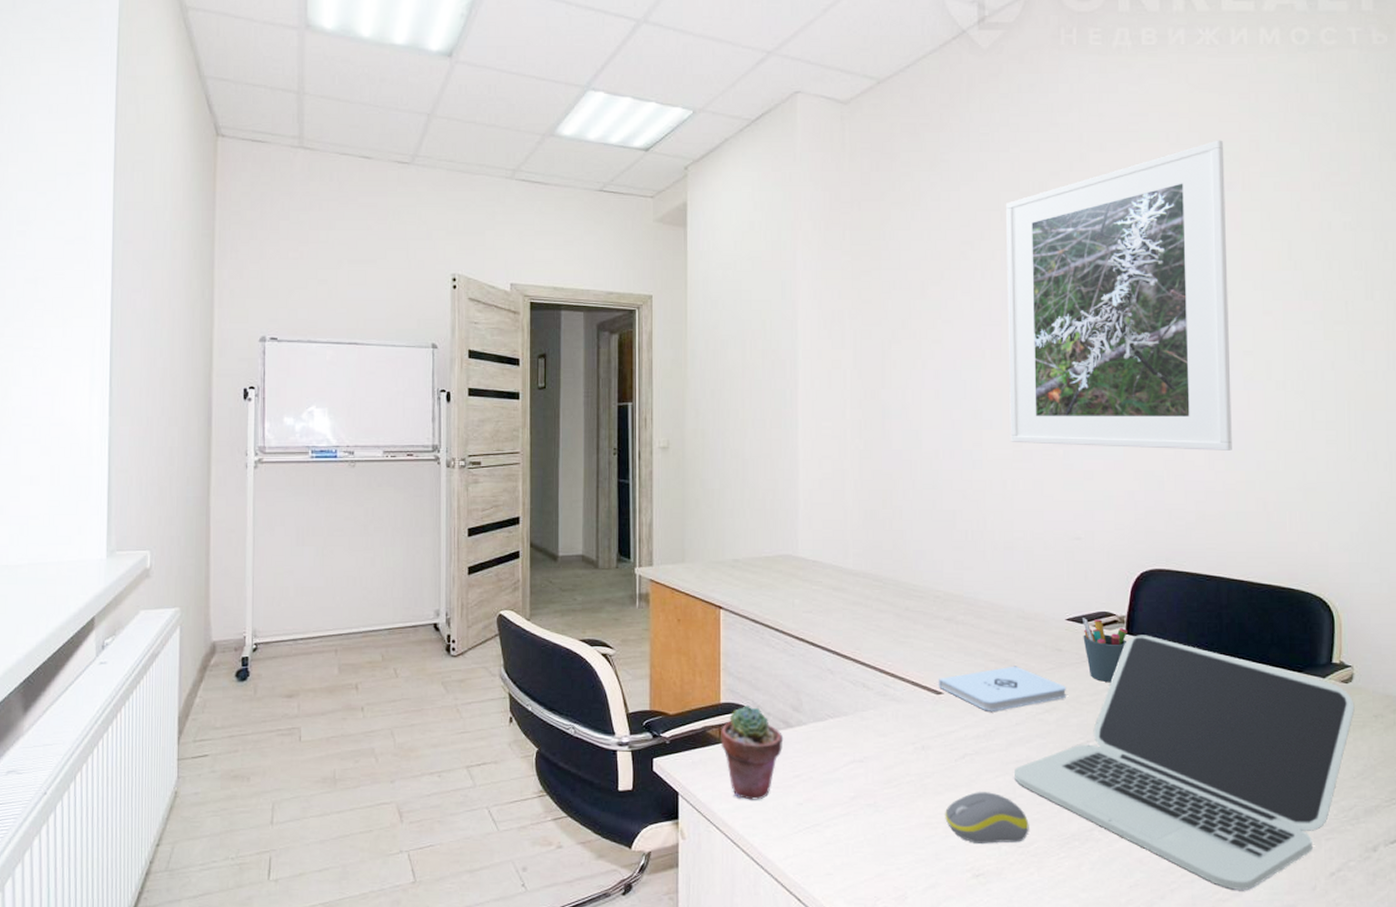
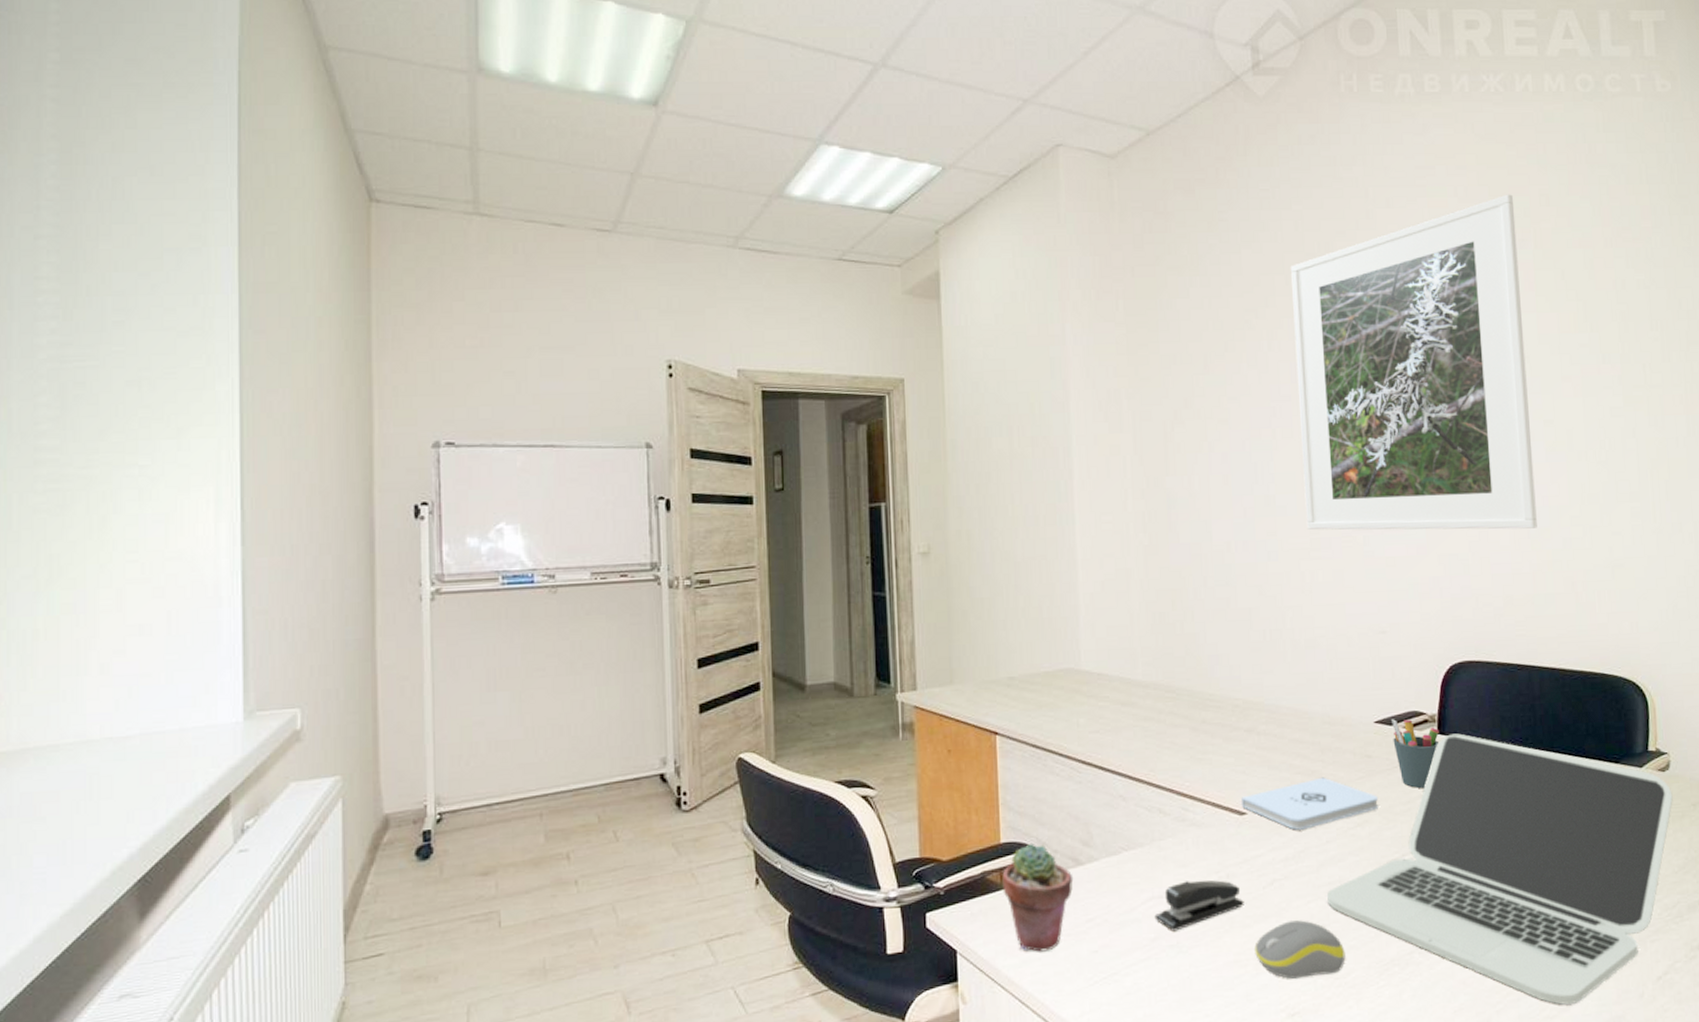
stapler: none [855,749,937,792] -> present [1154,880,1244,931]

